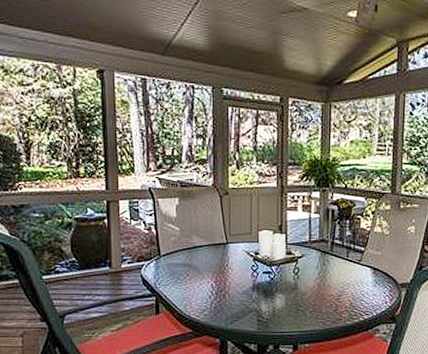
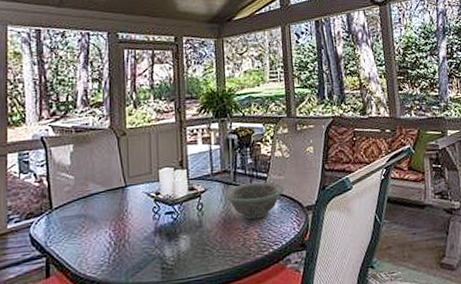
decorative bowl: none [319,254,381,289] -> present [223,182,285,220]

